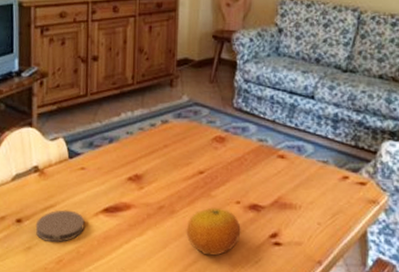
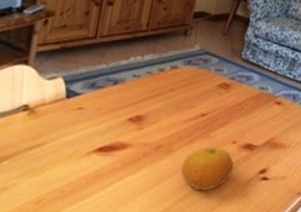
coaster: present [35,210,85,243] -> none [15,149,75,183]

